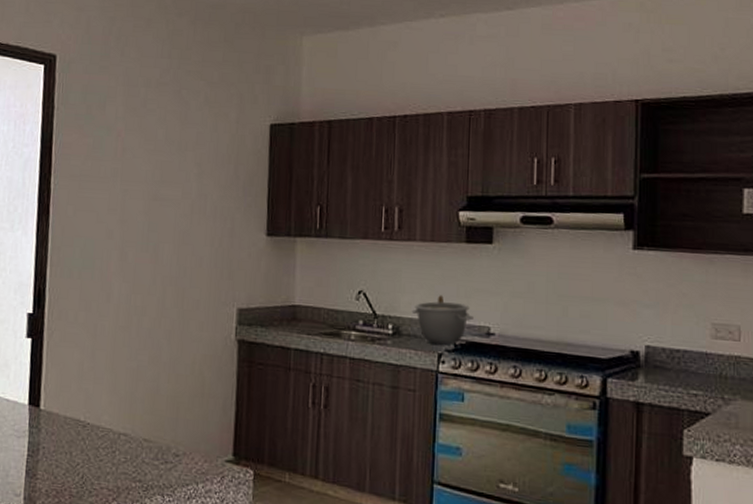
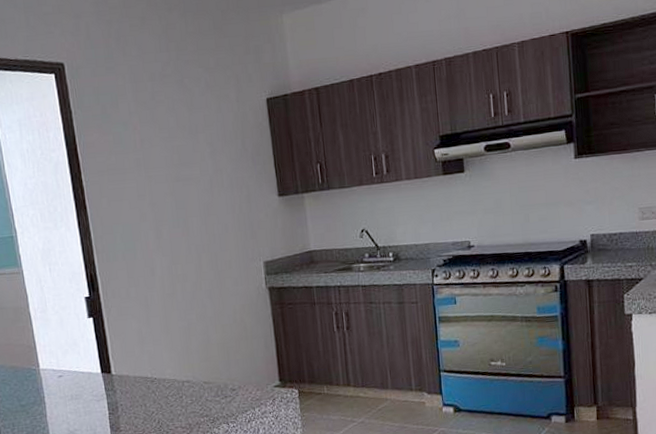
cooking pot: present [411,295,474,346] -> none [406,222,456,263]

